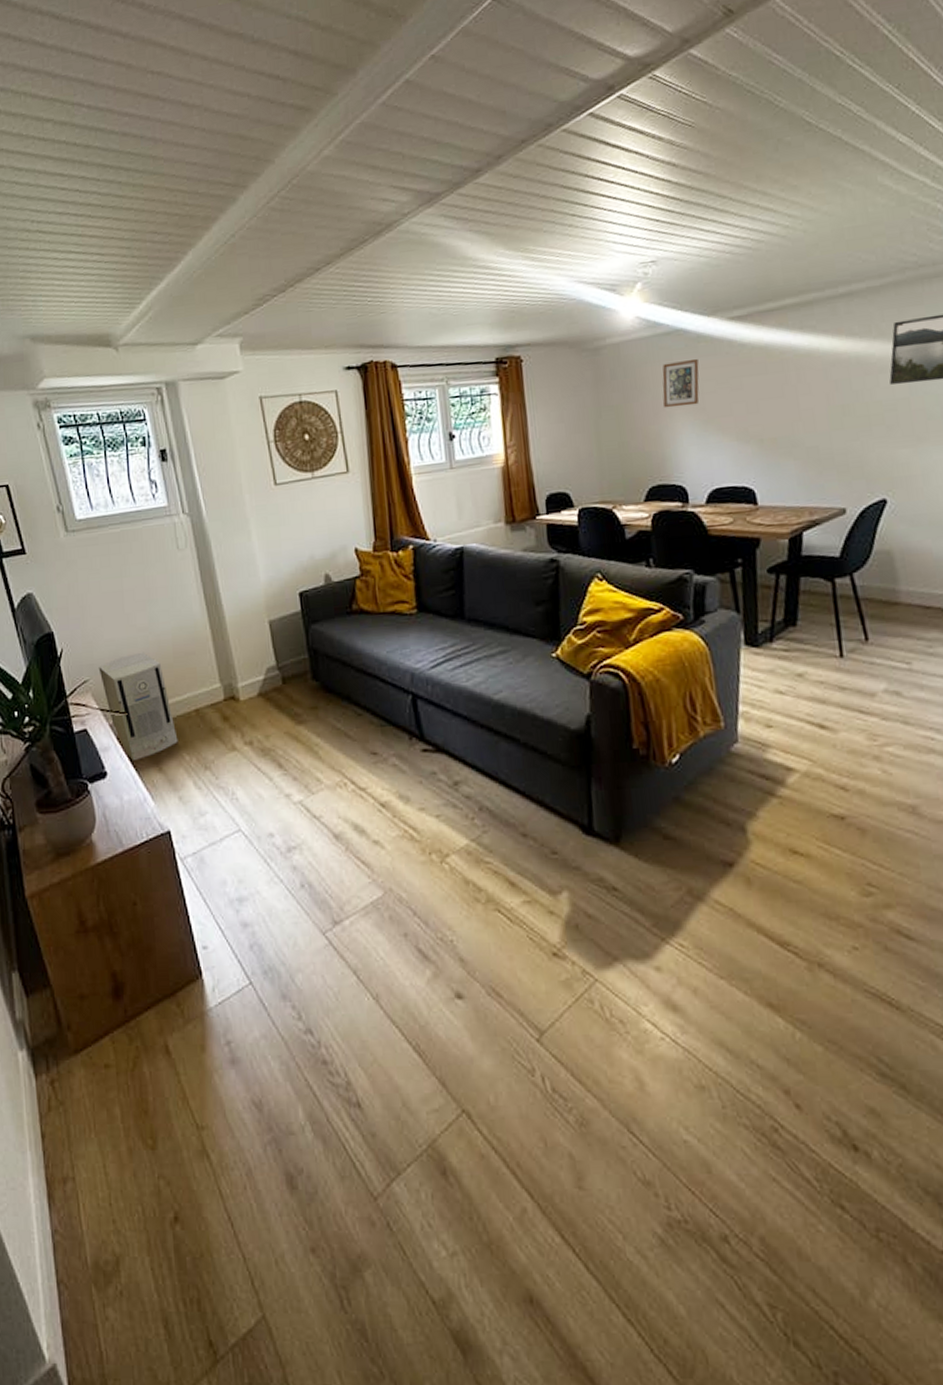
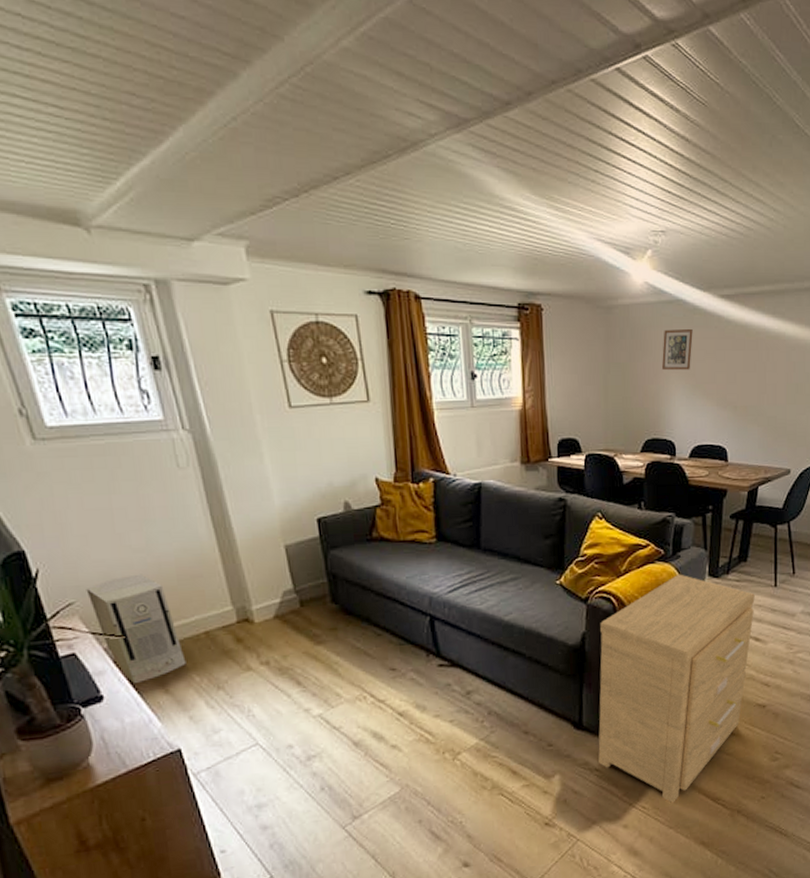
side table: none [608,643,814,944] -> present [598,574,755,804]

